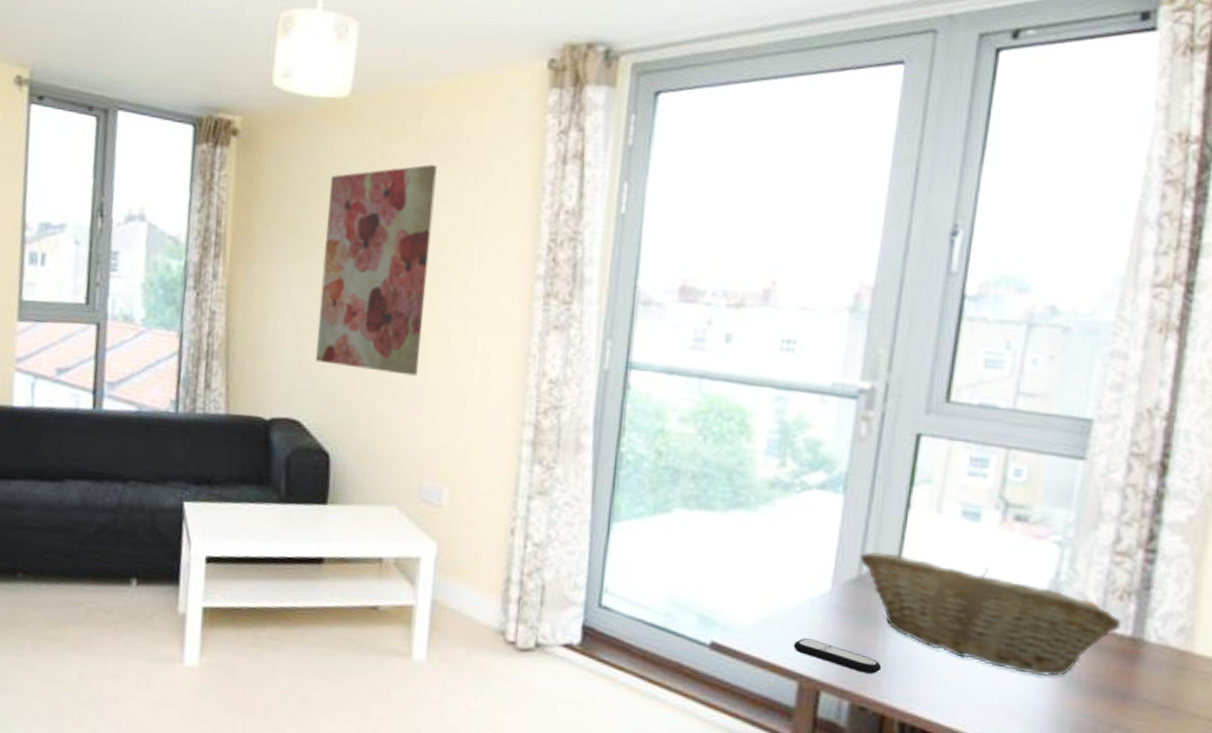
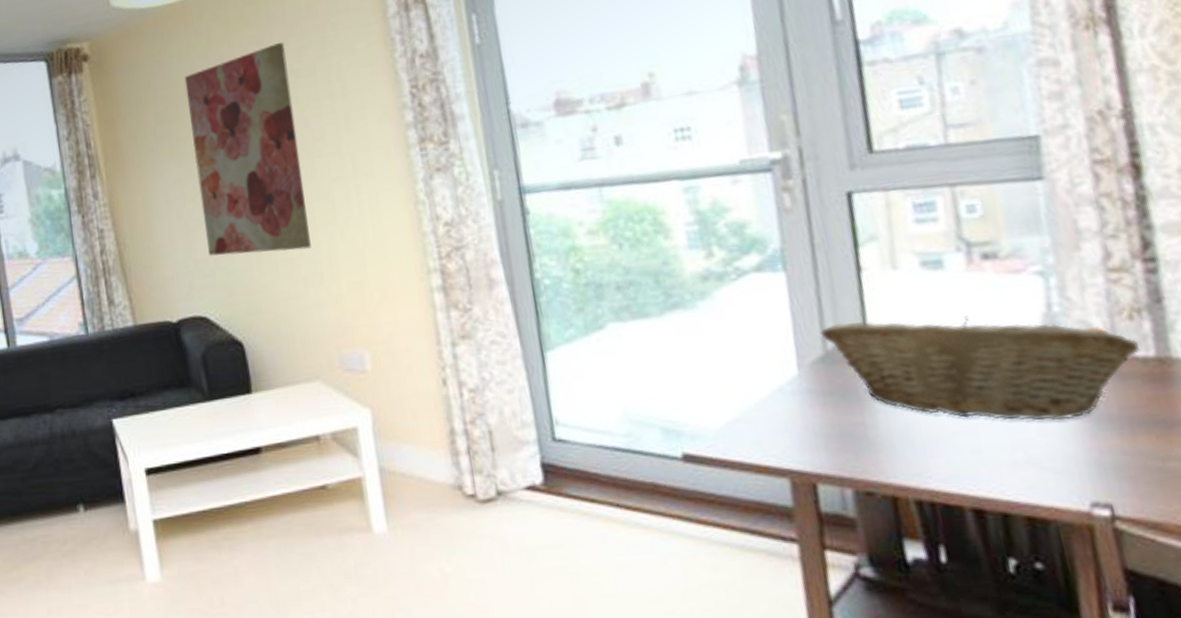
remote control: present [793,638,882,674] -> none [773,429,879,455]

